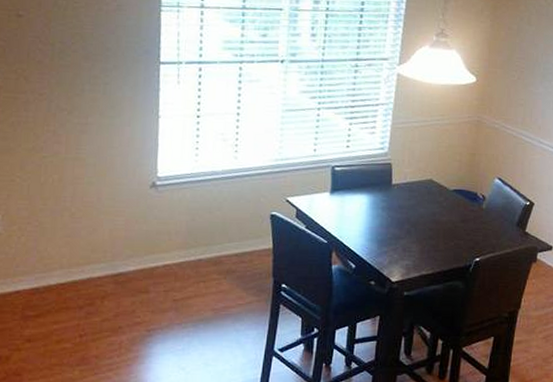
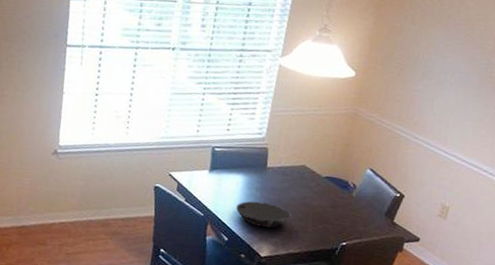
bowl: none [362,222,421,250] -> present [236,201,291,228]

